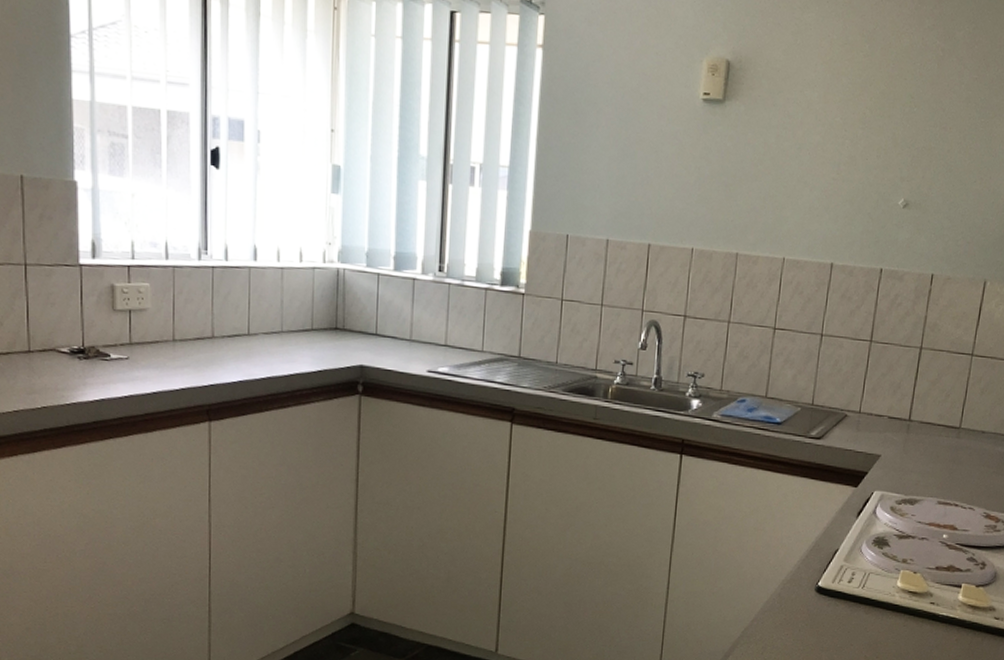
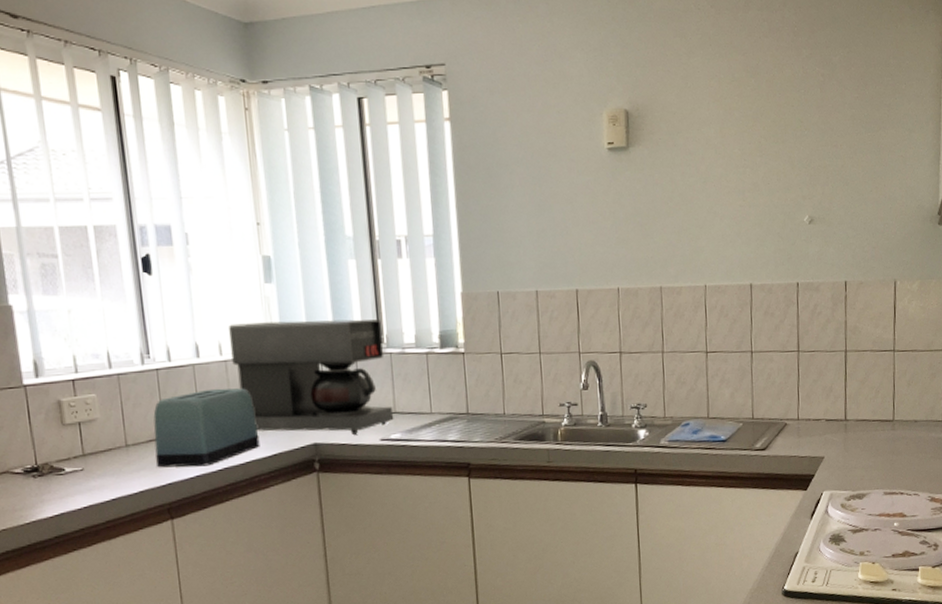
toaster: none [200,294,306,373] -> present [153,388,260,468]
coffee maker: none [289,231,445,362] -> present [229,319,394,435]

